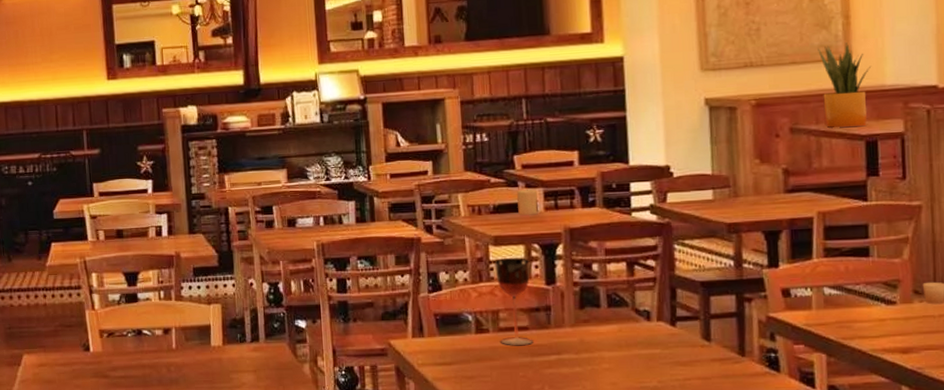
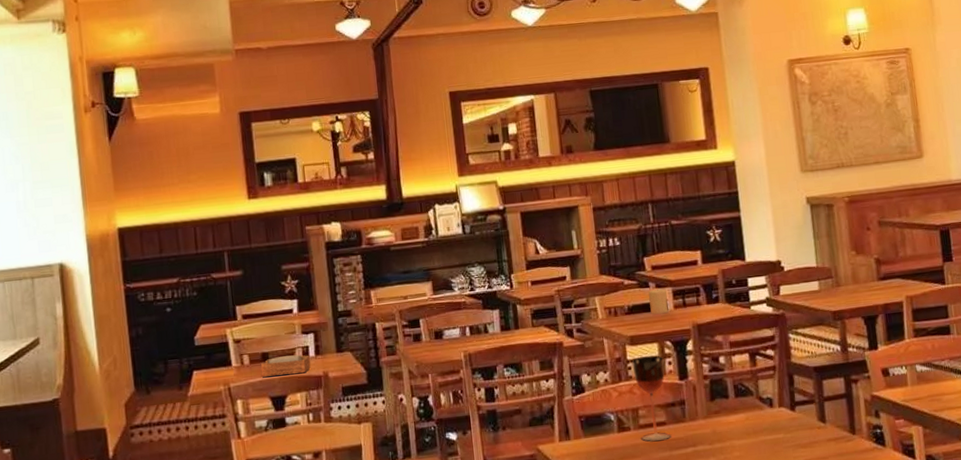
napkin holder: none [115,233,163,254] -> present [260,354,311,378]
planter: present [818,43,872,128] -> none [895,143,940,220]

